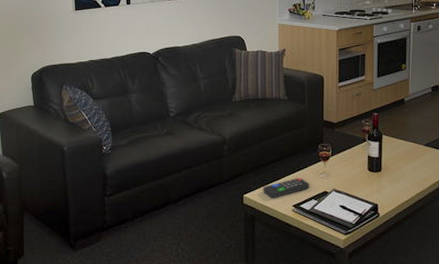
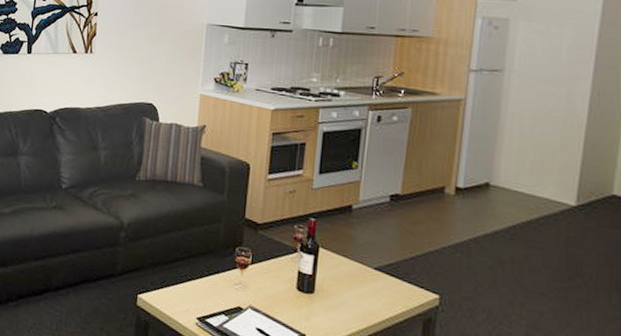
remote control: present [263,177,310,199] -> none [162,283,221,306]

